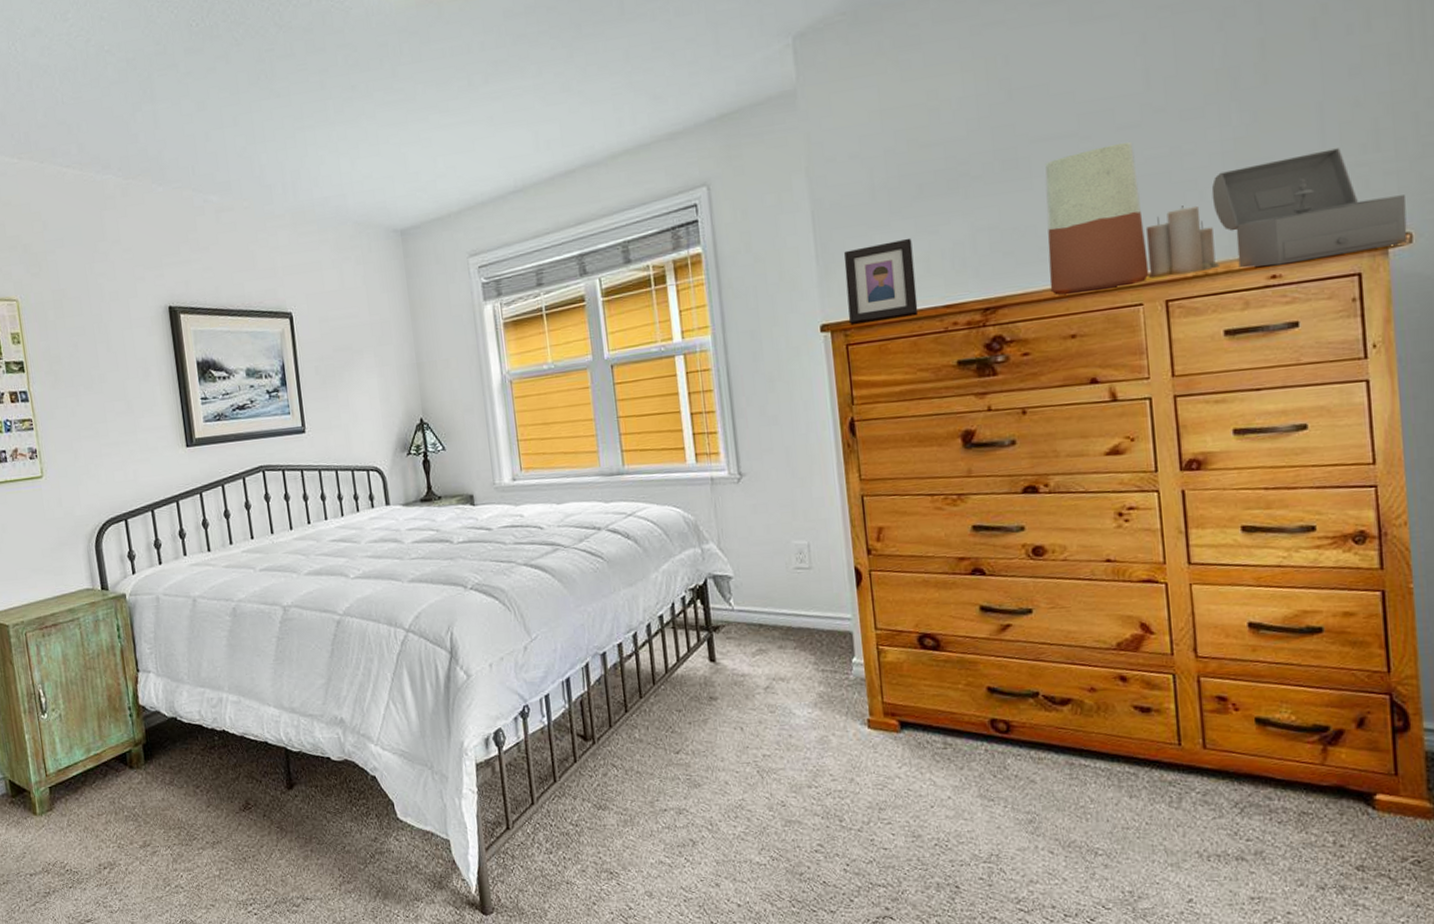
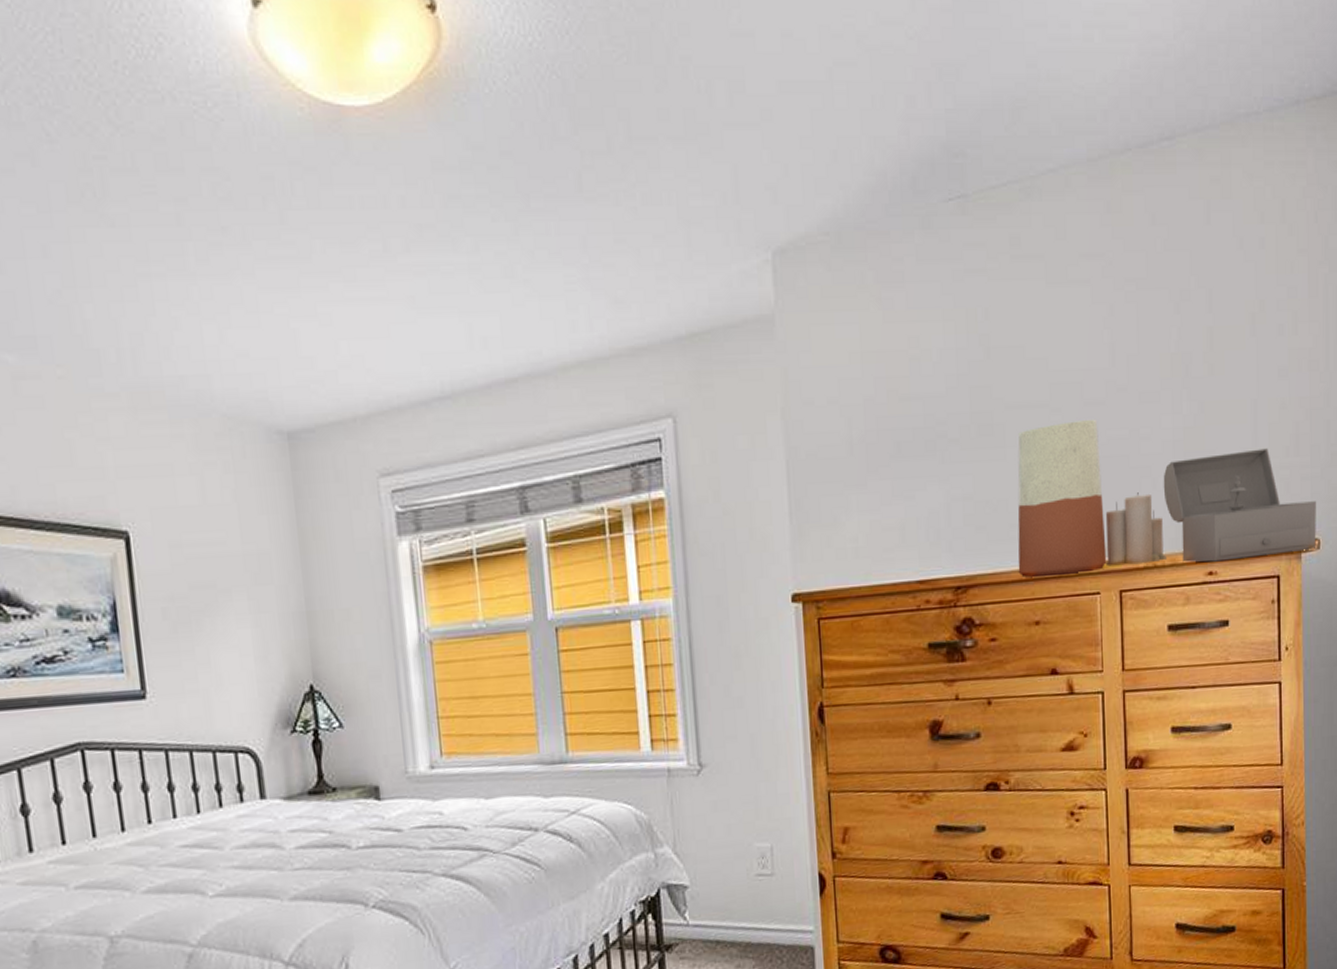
picture frame: present [844,238,919,326] -> none [818,501,892,597]

